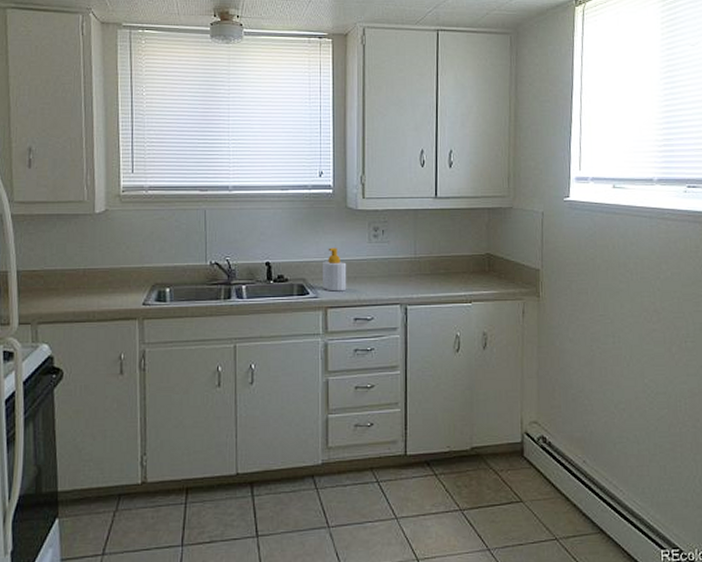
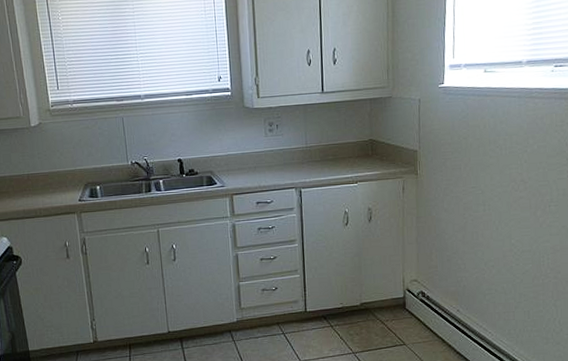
soap bottle: present [323,248,347,292] -> none [226,143,249,181]

